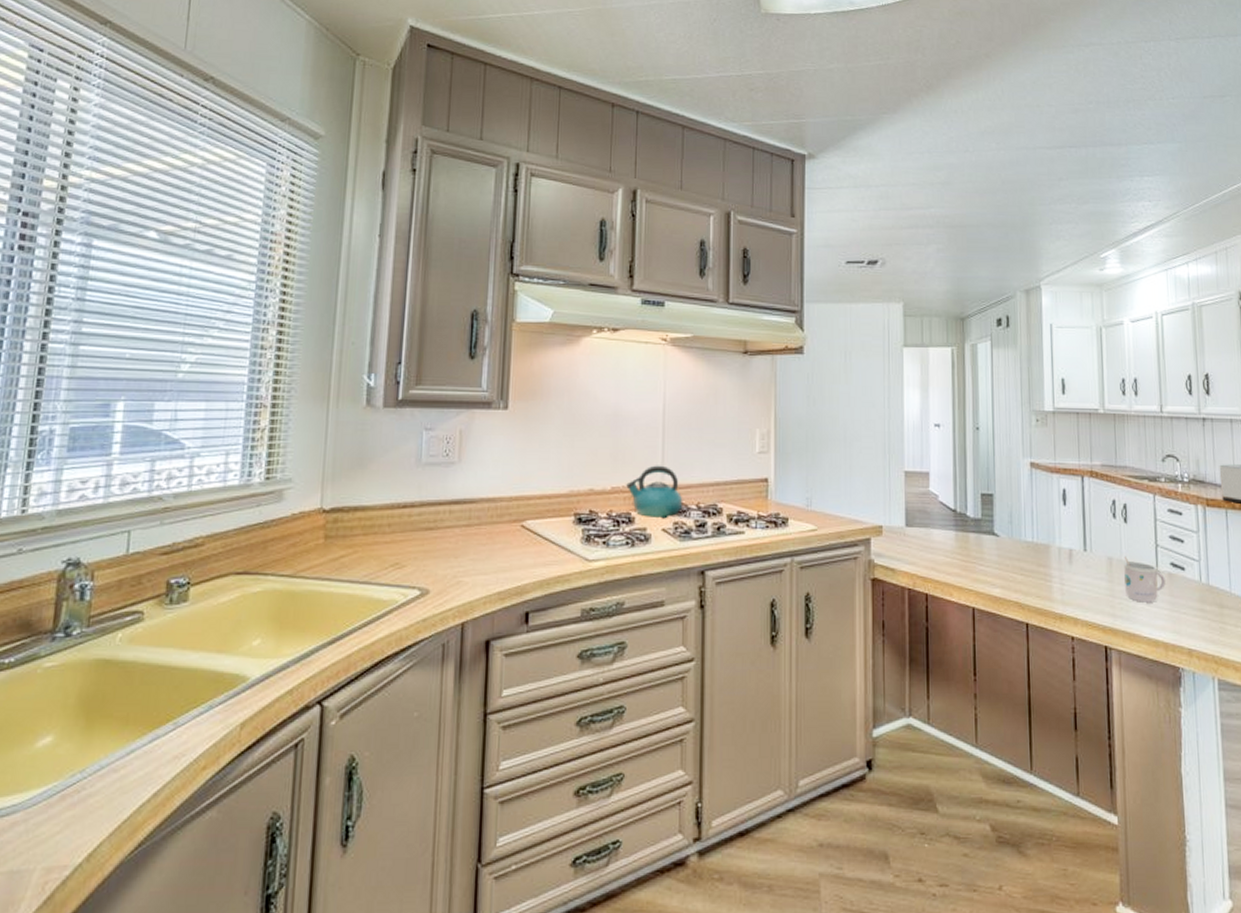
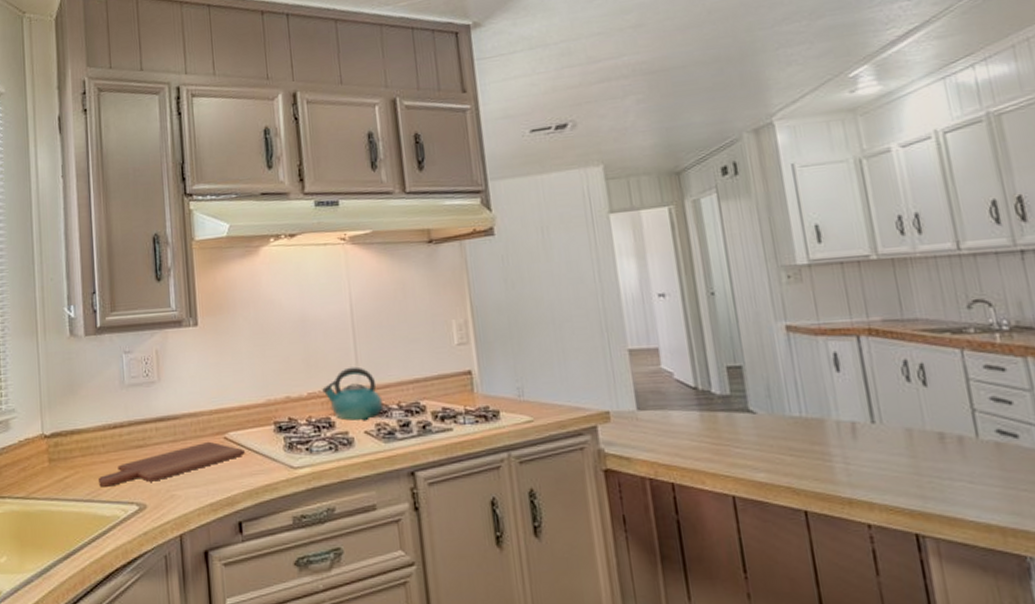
cutting board: none [378,528,541,569] -> present [97,441,245,487]
mug: present [1124,556,1166,602] -> none [928,425,993,480]

